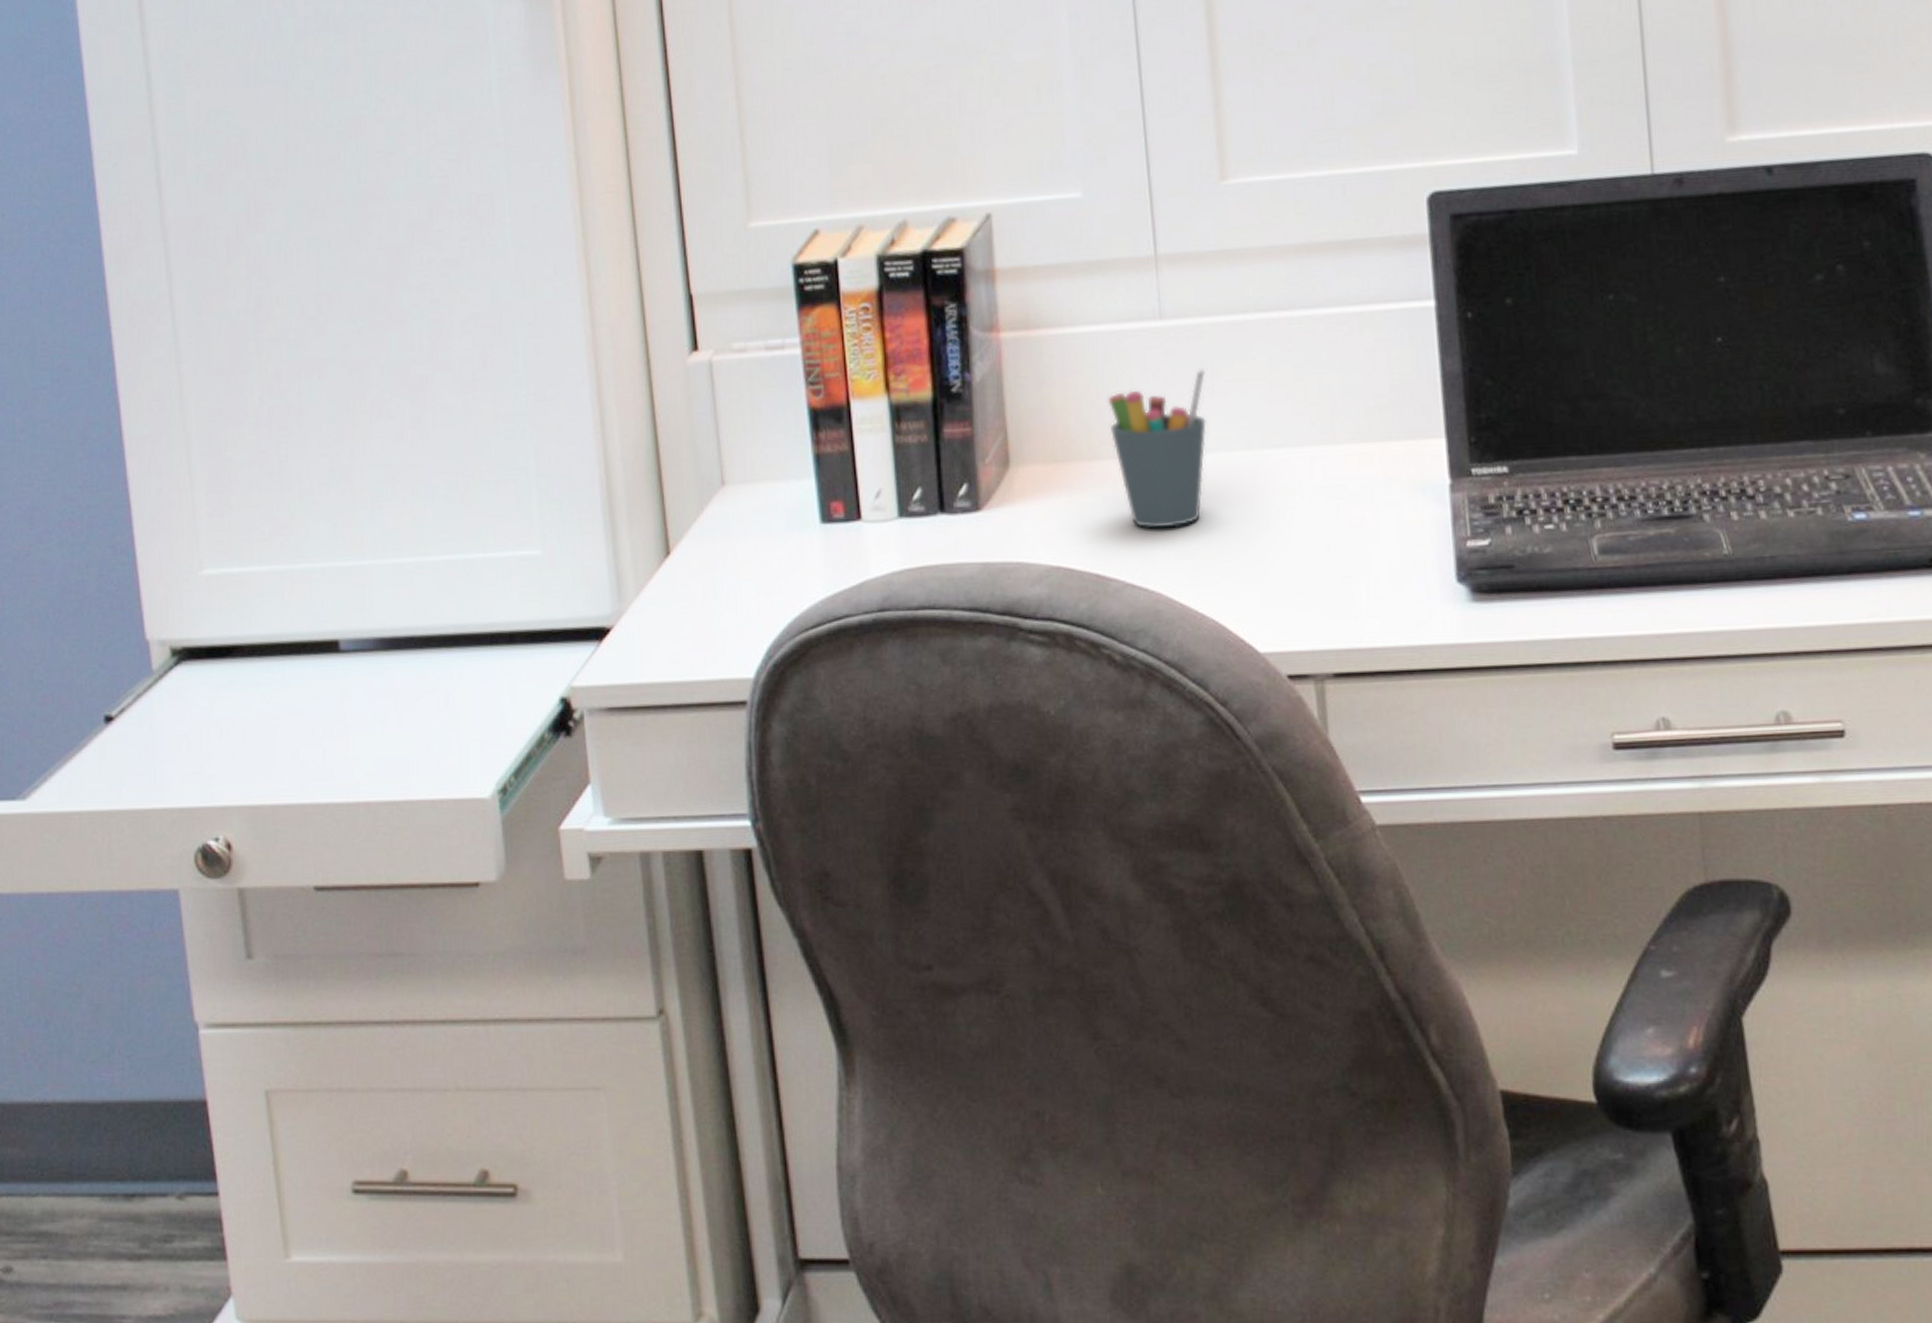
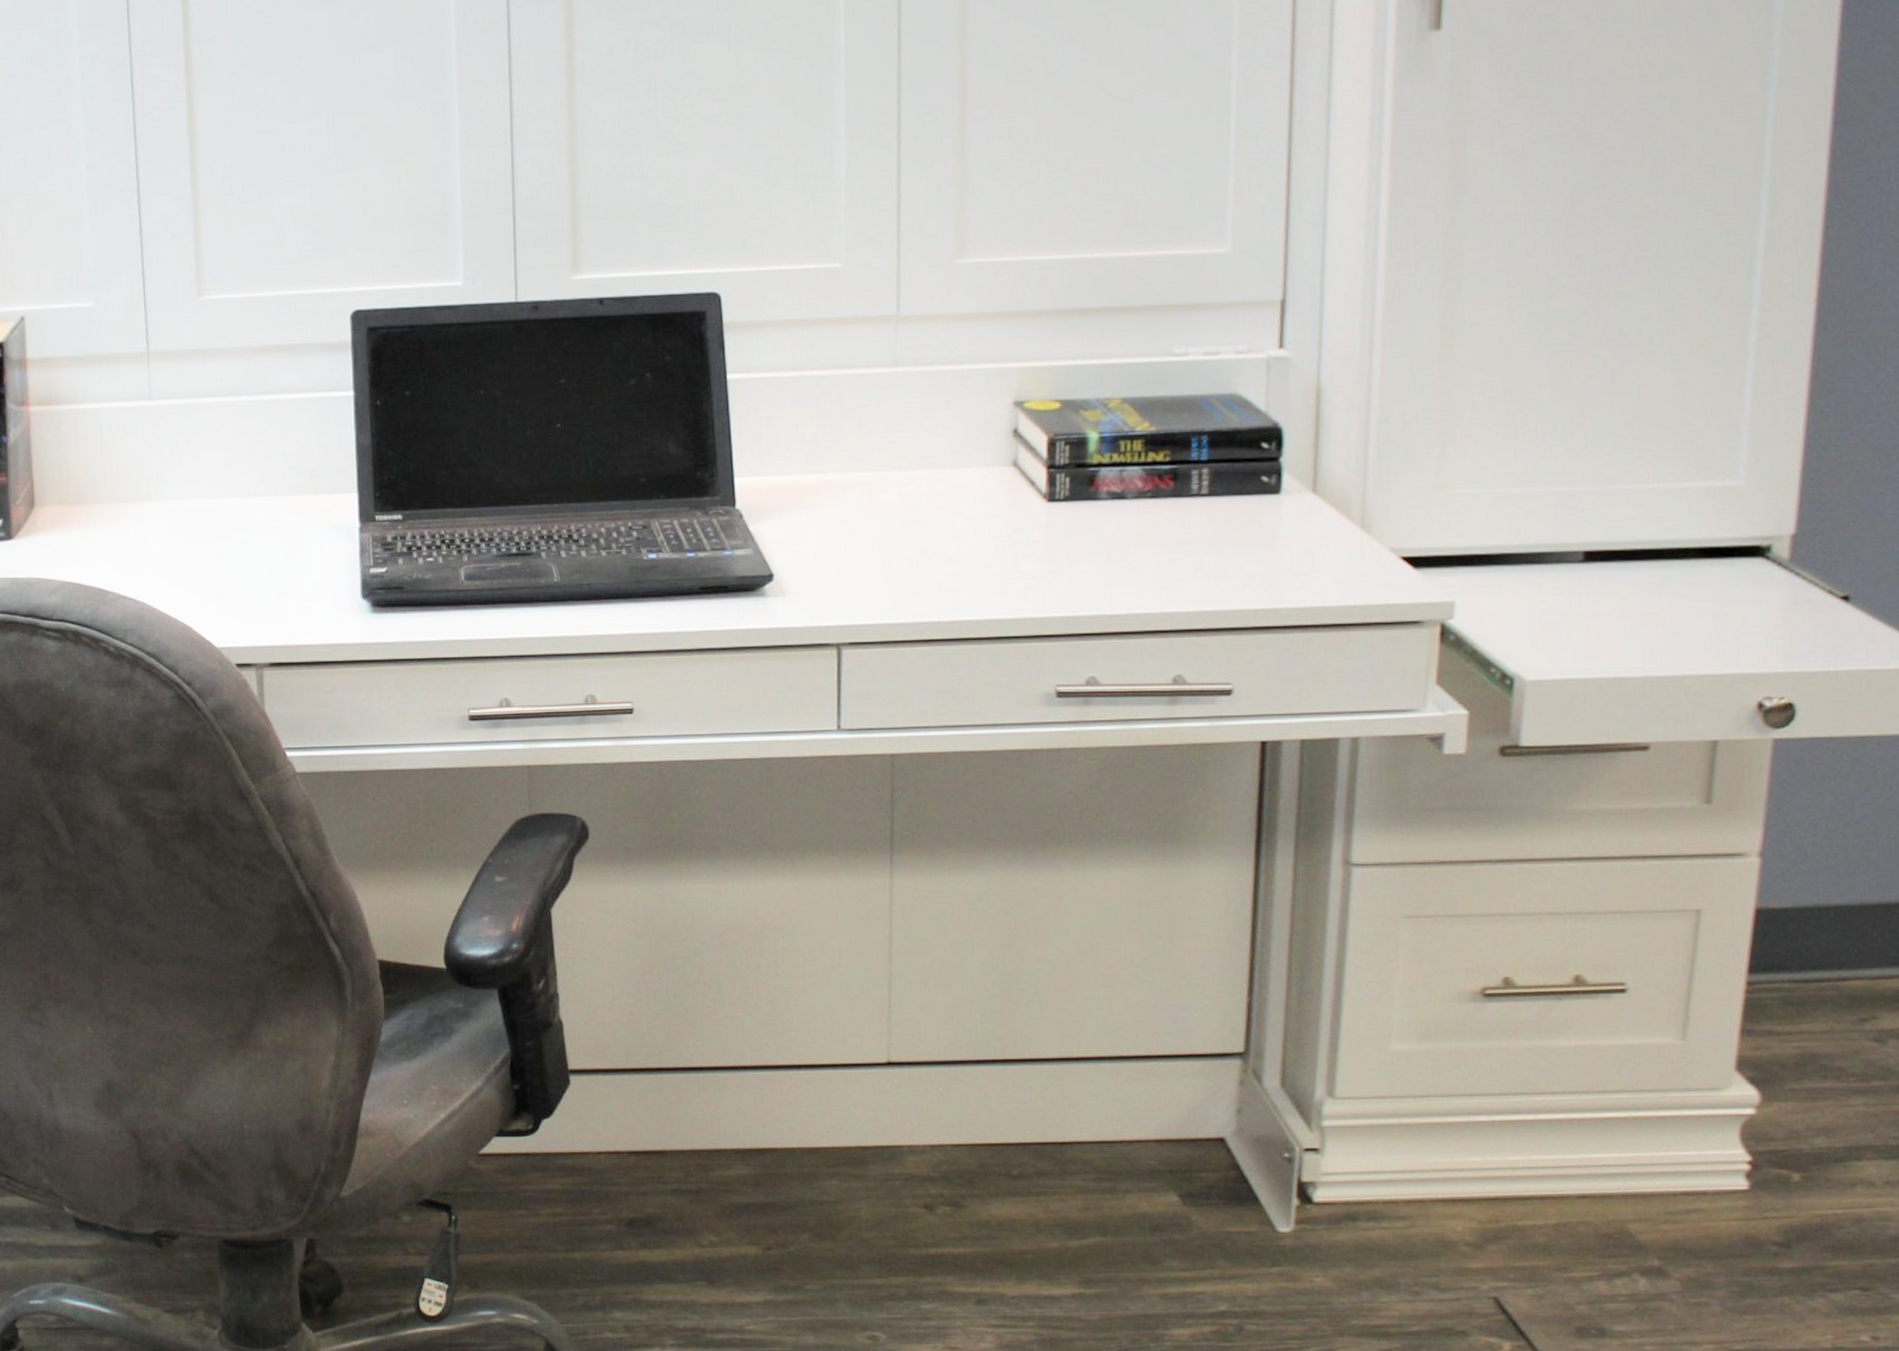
pen holder: present [1108,368,1207,529] -> none [109,437,183,555]

